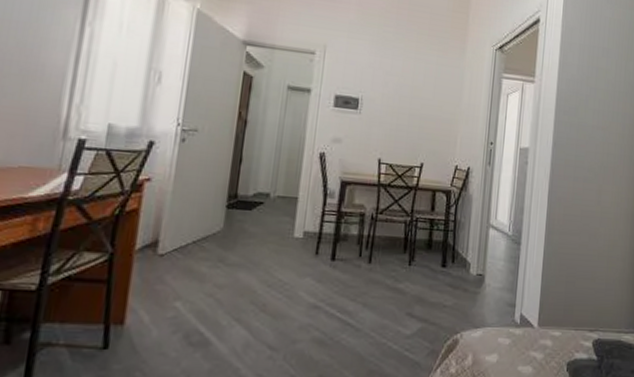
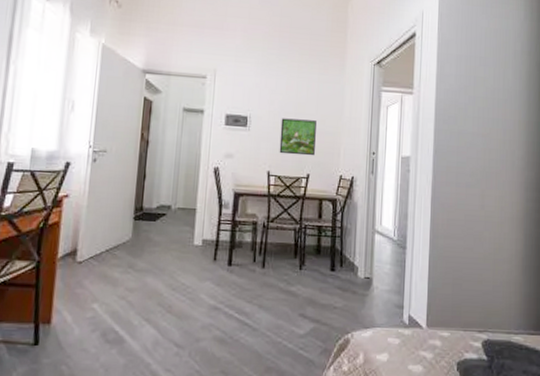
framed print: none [391,101,433,144] -> present [279,118,317,156]

